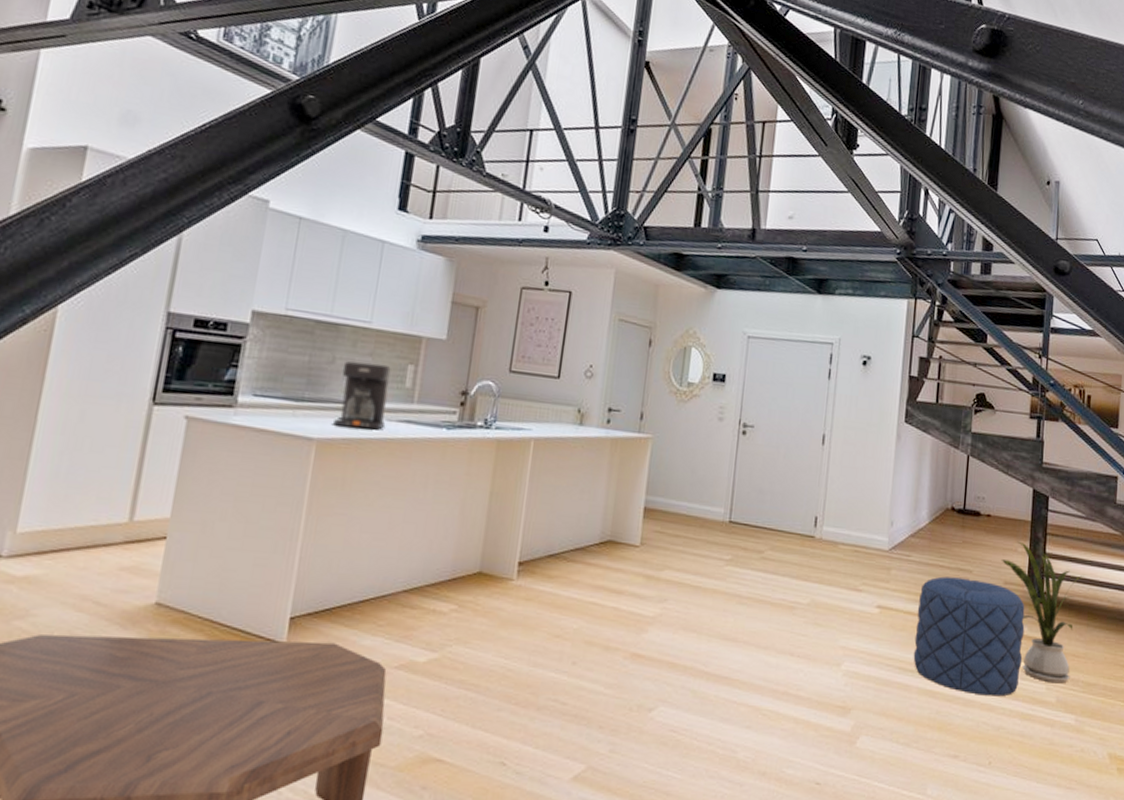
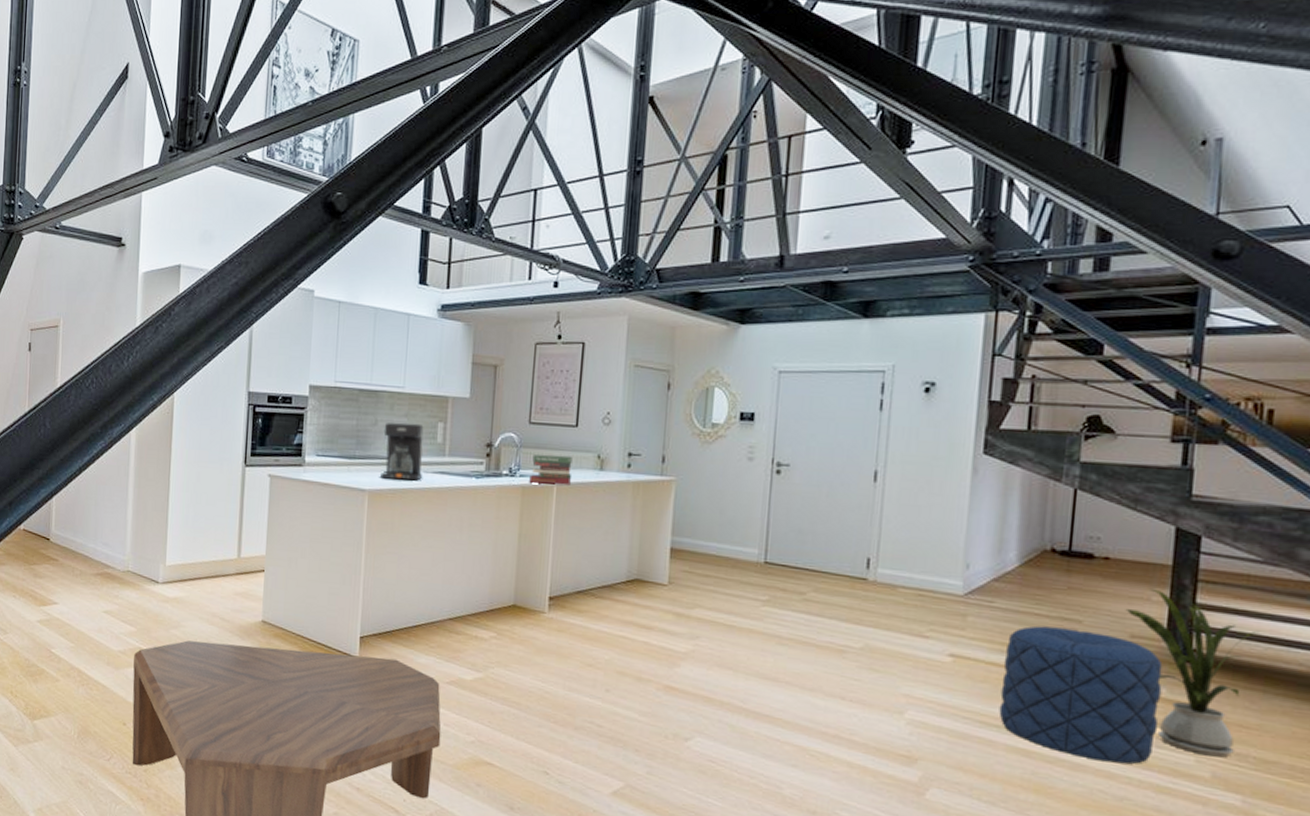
books: none [505,405,552,440] -> present [529,454,572,486]

